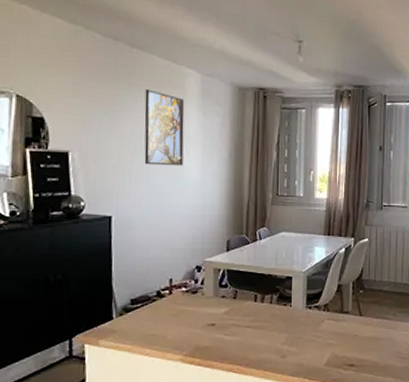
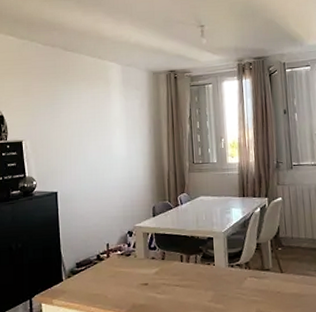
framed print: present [144,88,185,166] -> none [78,82,111,146]

